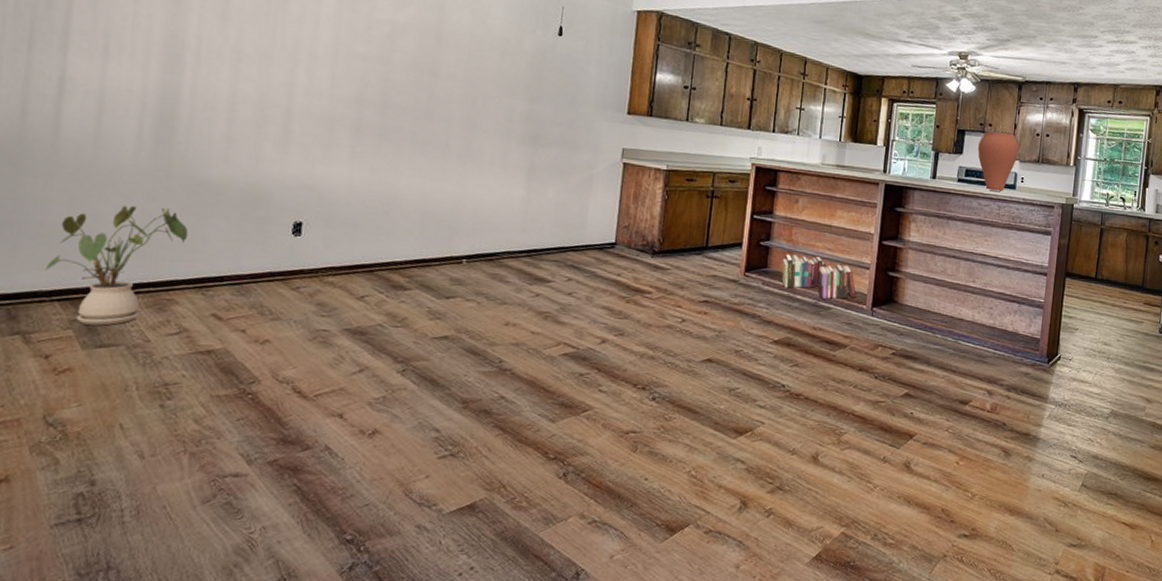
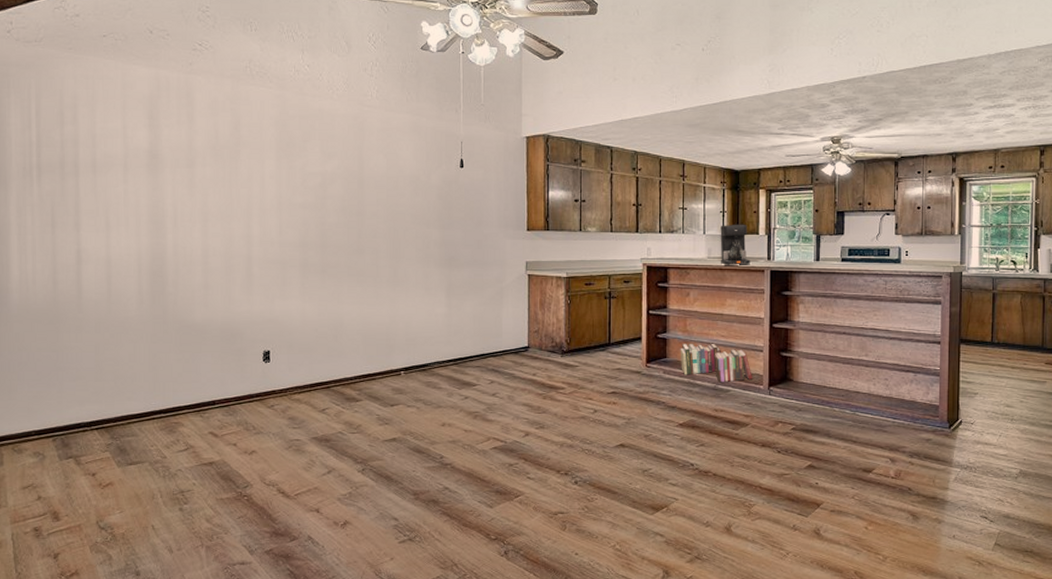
house plant: present [45,205,189,326] -> none [84,348,185,447]
coffee maker: none [833,131,866,176] -> present [720,224,750,266]
vase: present [977,131,1019,191] -> none [858,209,901,267]

